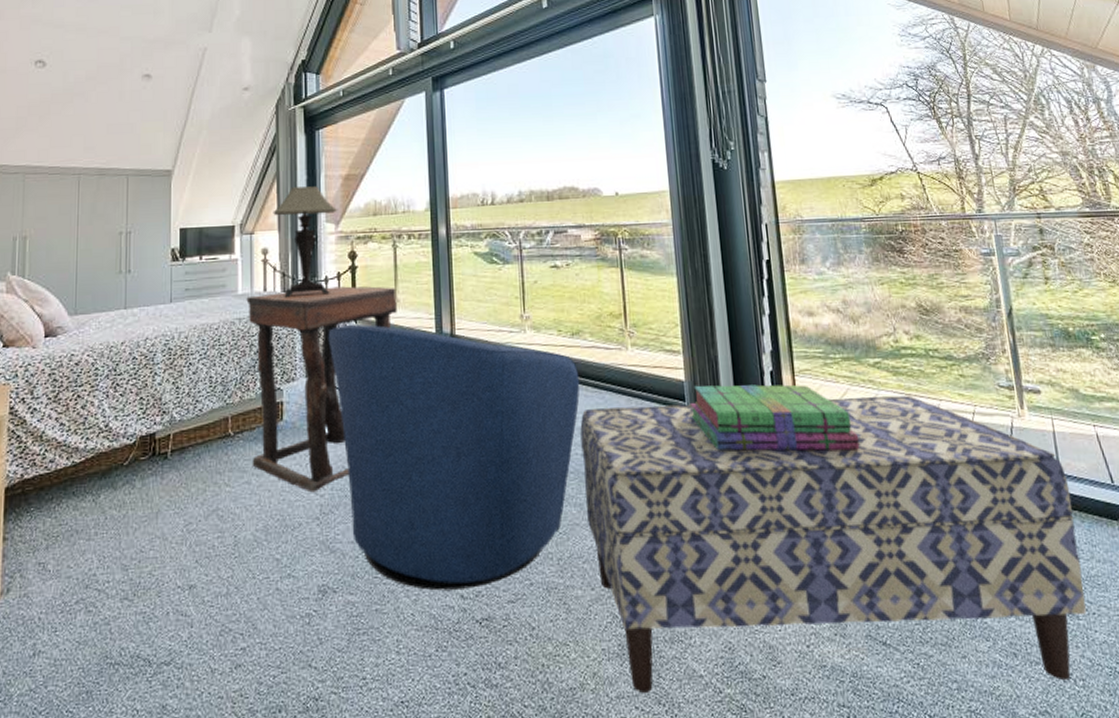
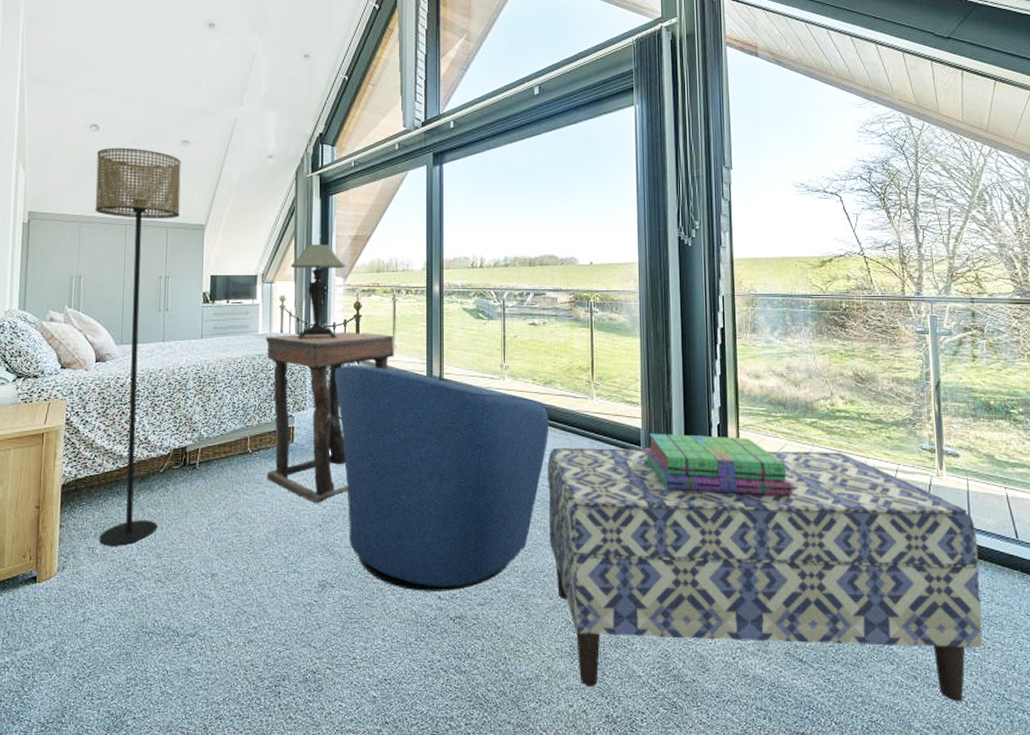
floor lamp: none [42,85,143,560] -> present [95,148,181,546]

